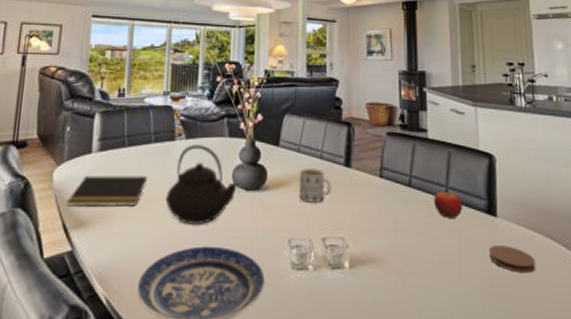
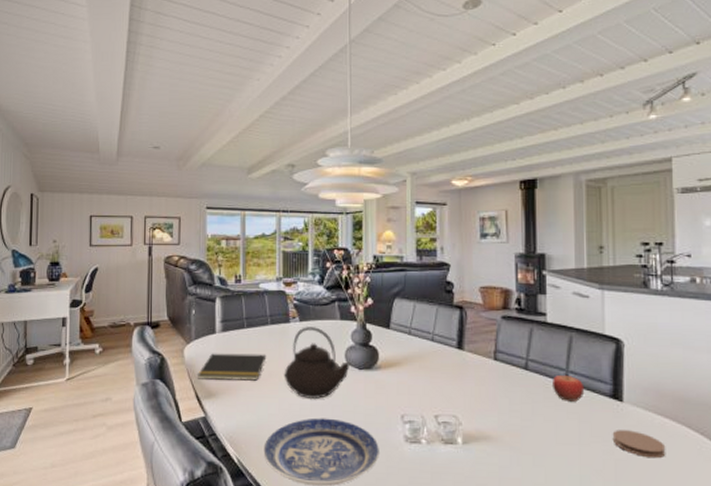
mug: present [299,169,331,203] -> none [410,350,444,382]

